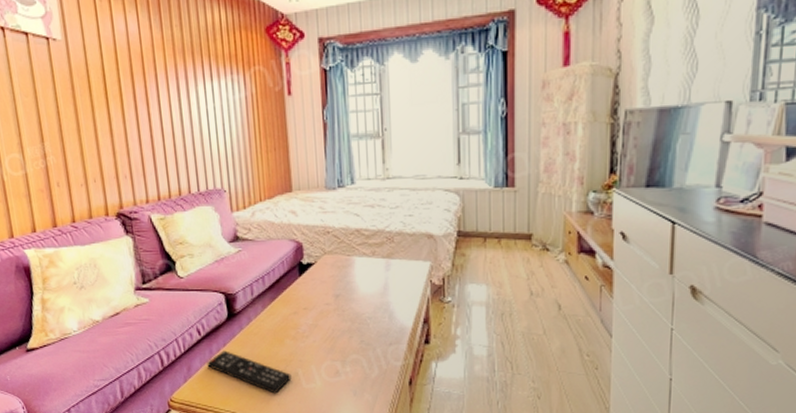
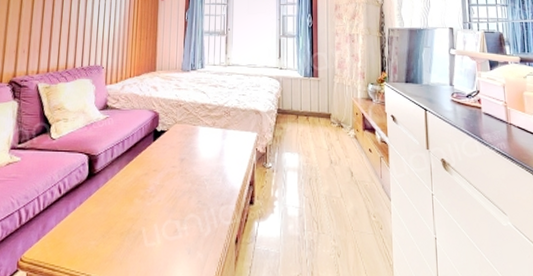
remote control: present [207,350,292,394] -> none [62,209,136,253]

